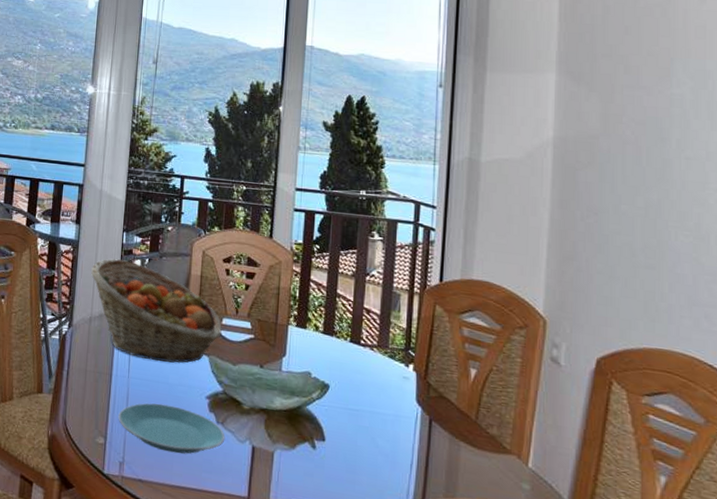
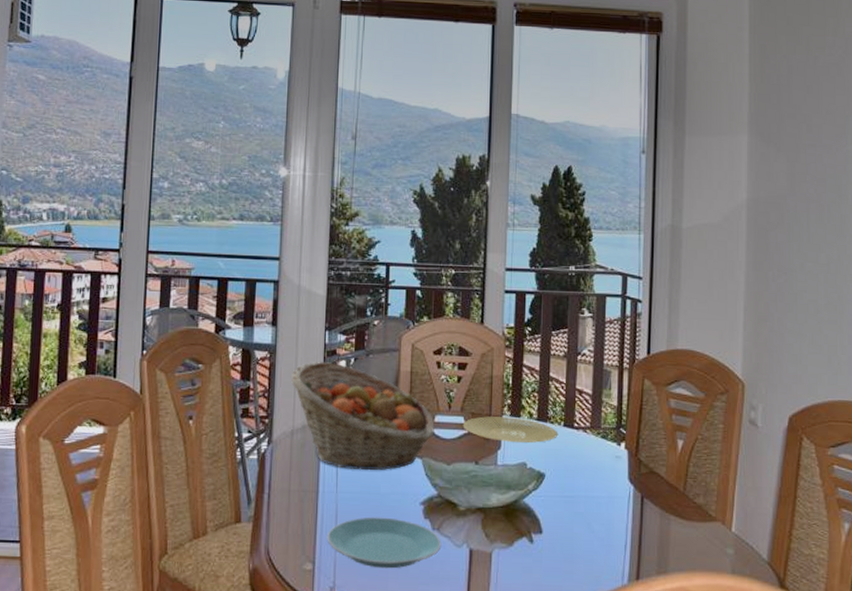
plate: none [249,324,344,355] -> present [462,416,559,443]

